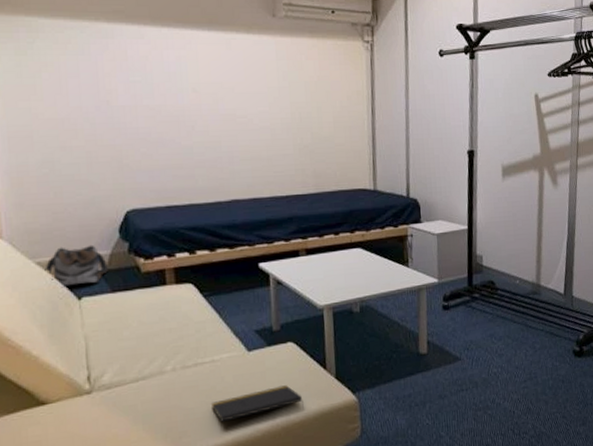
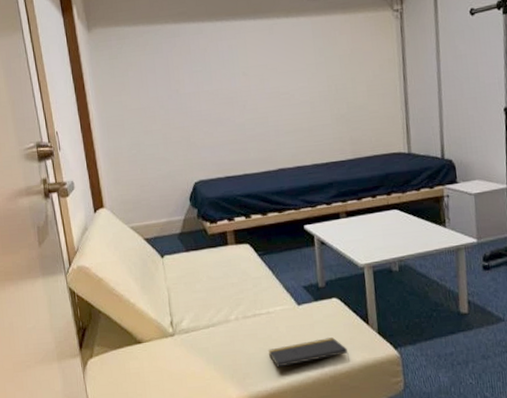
backpack: present [44,245,108,288] -> none [136,211,183,248]

